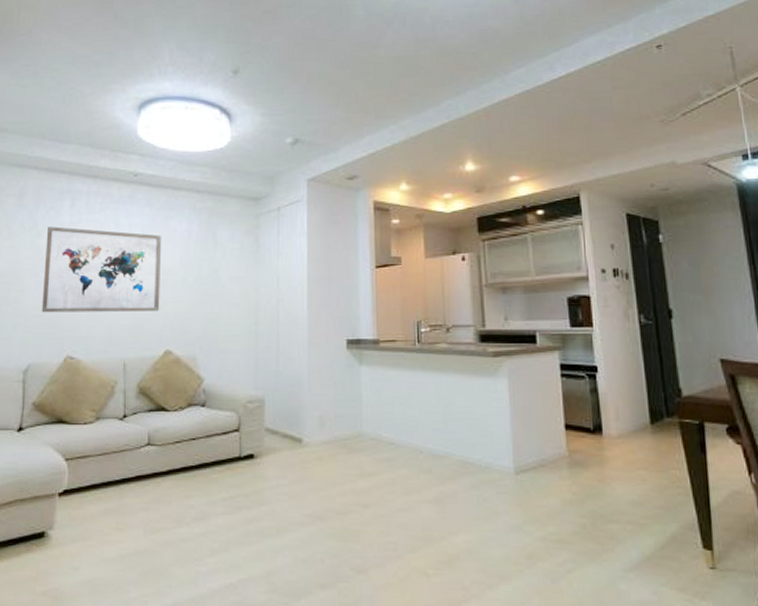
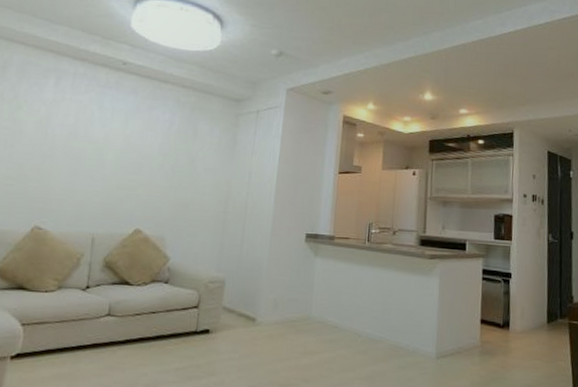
wall art: present [41,226,162,313] -> none [13,101,144,192]

